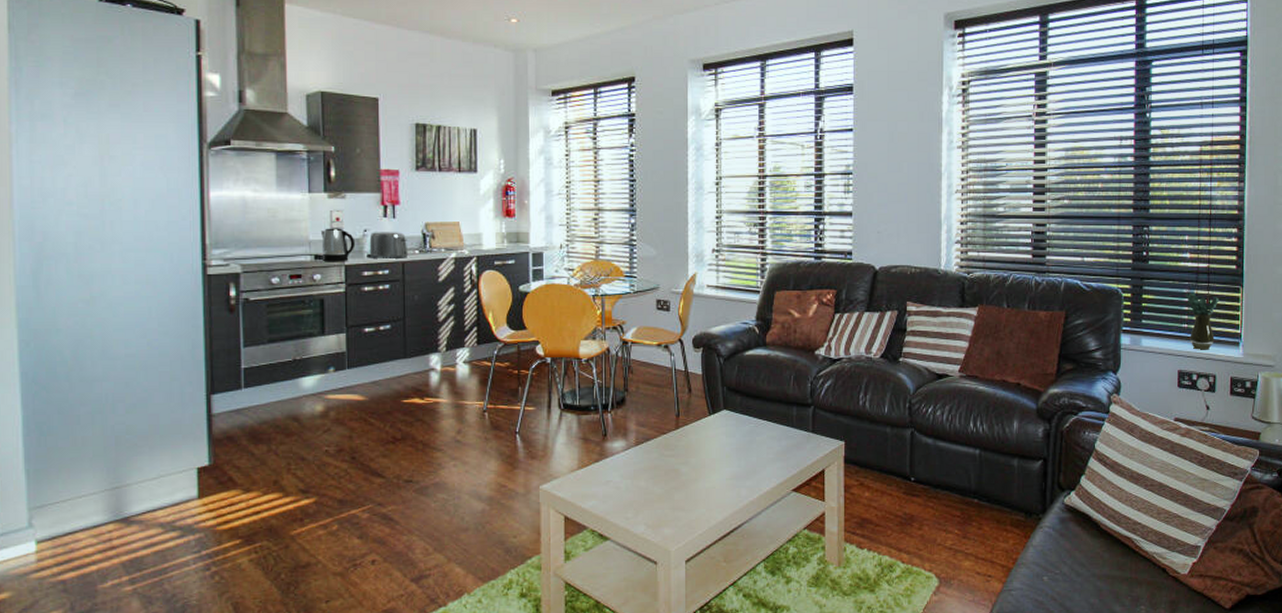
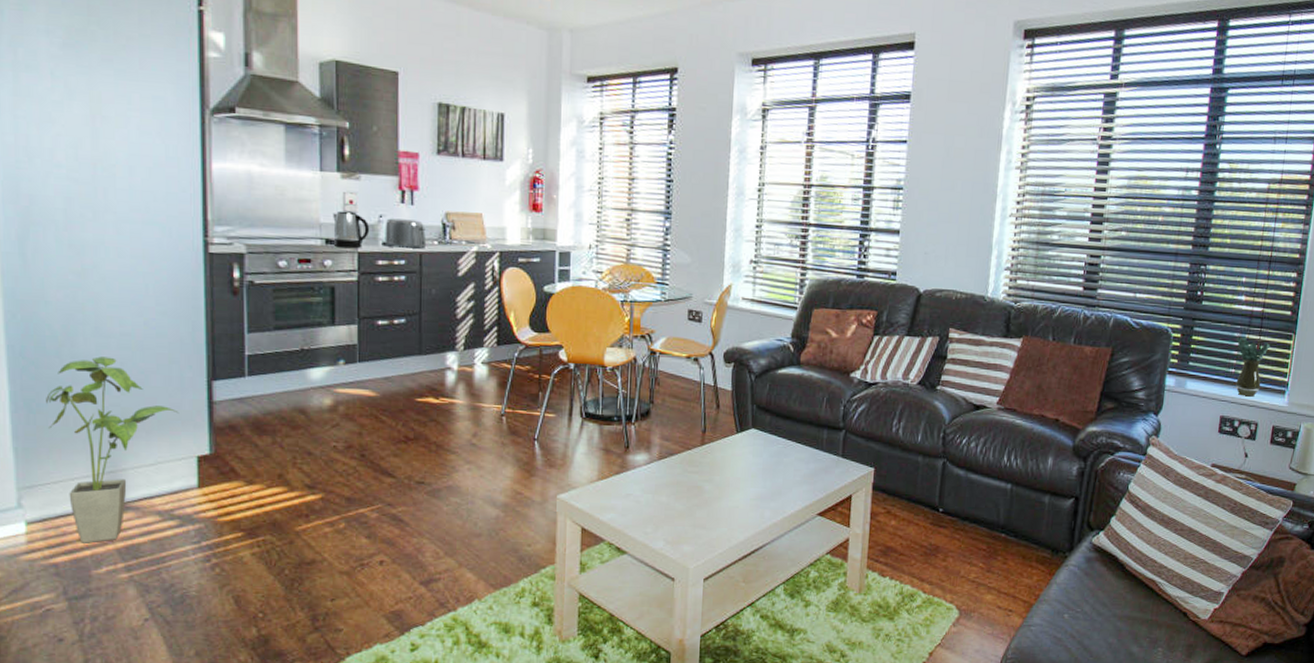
house plant: none [56,378,180,559] -> present [46,356,179,544]

